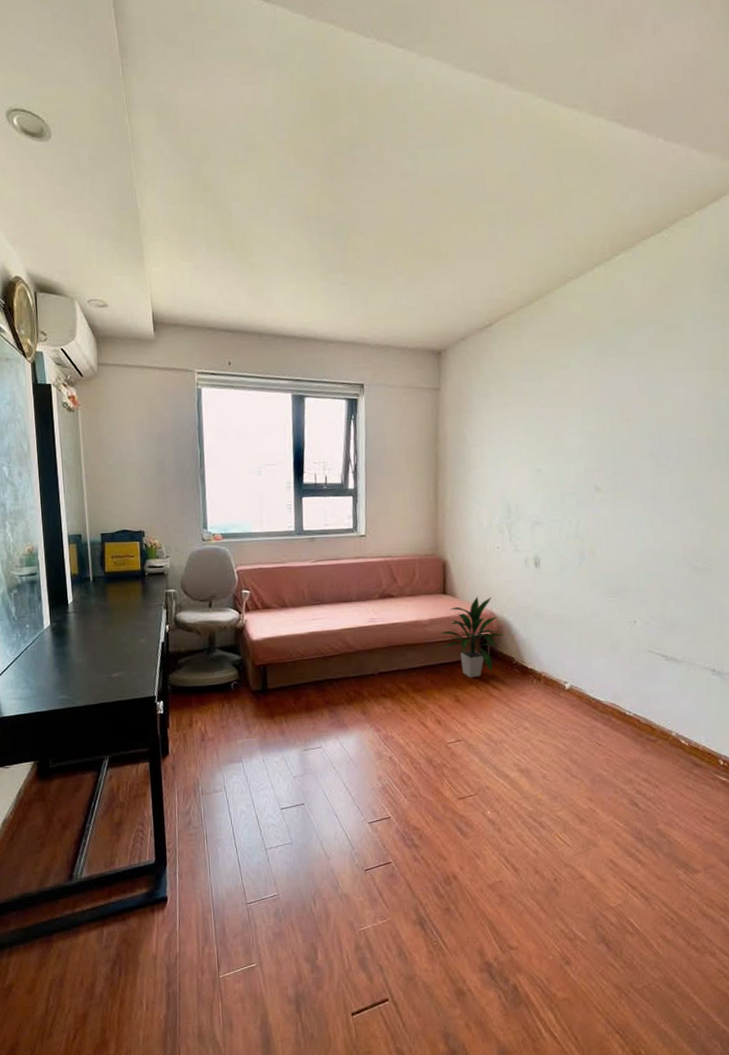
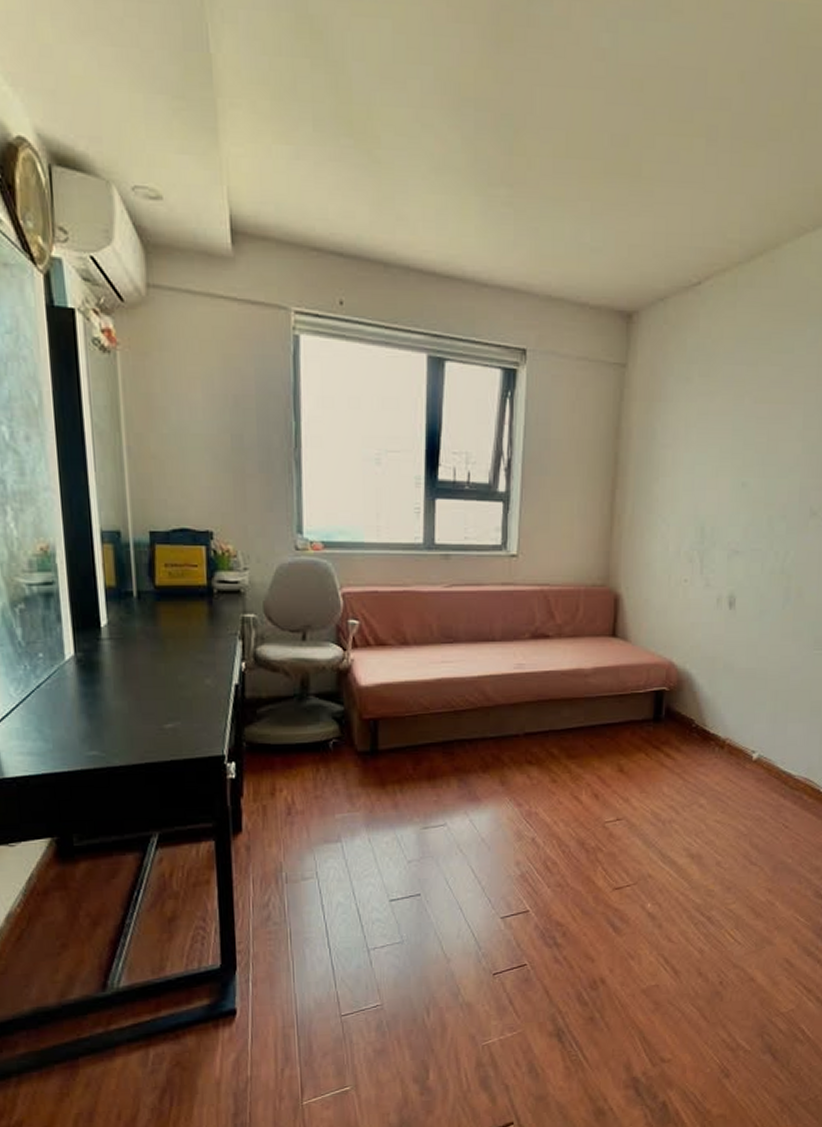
indoor plant: present [439,596,504,678] -> none [603,641,684,744]

